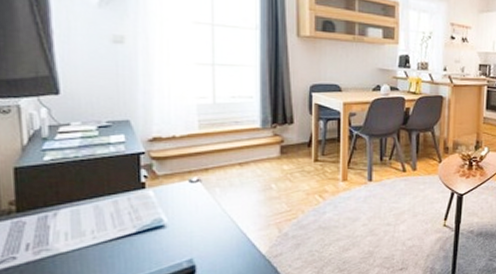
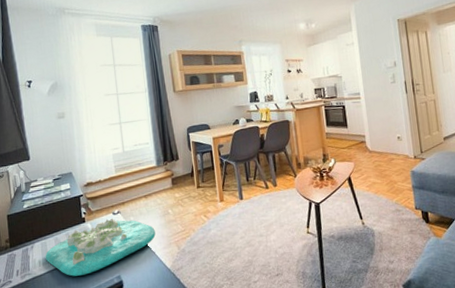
decorative tray: none [76,187,249,257] -> present [45,218,156,277]

